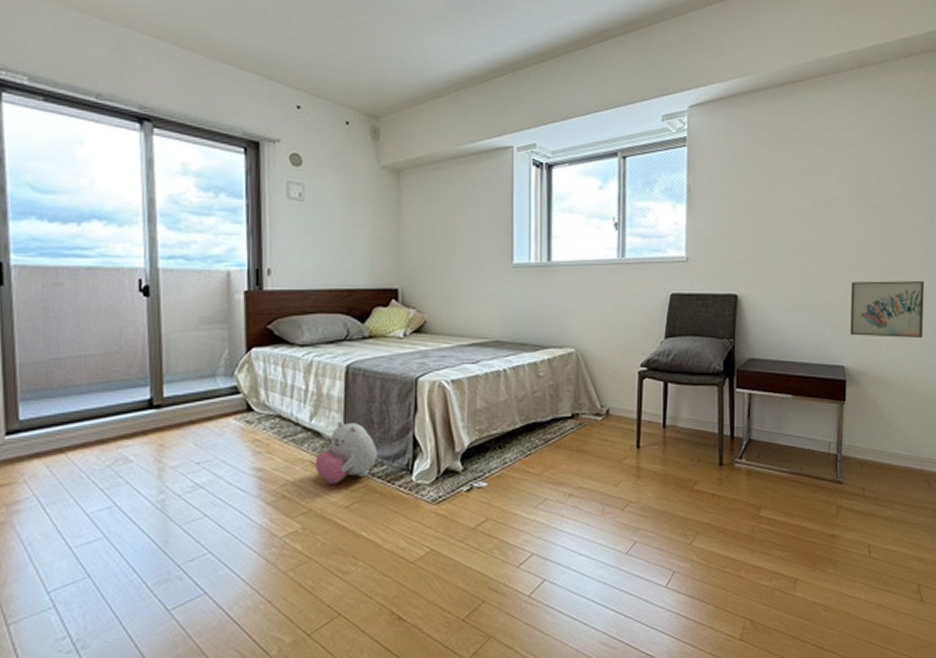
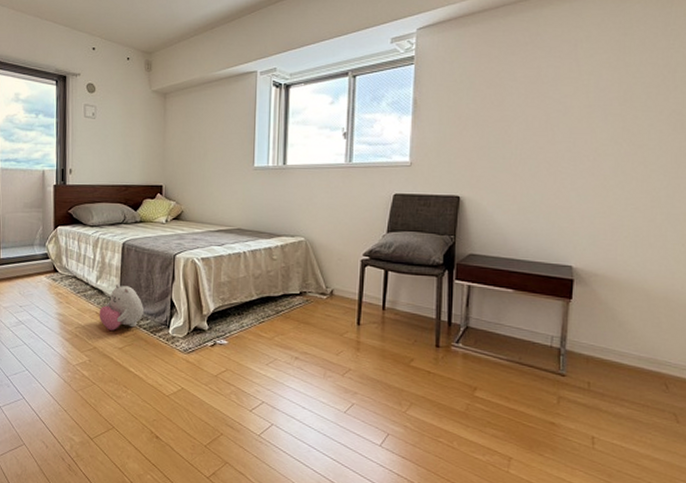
wall art: present [850,281,925,338] -> none [580,186,671,243]

